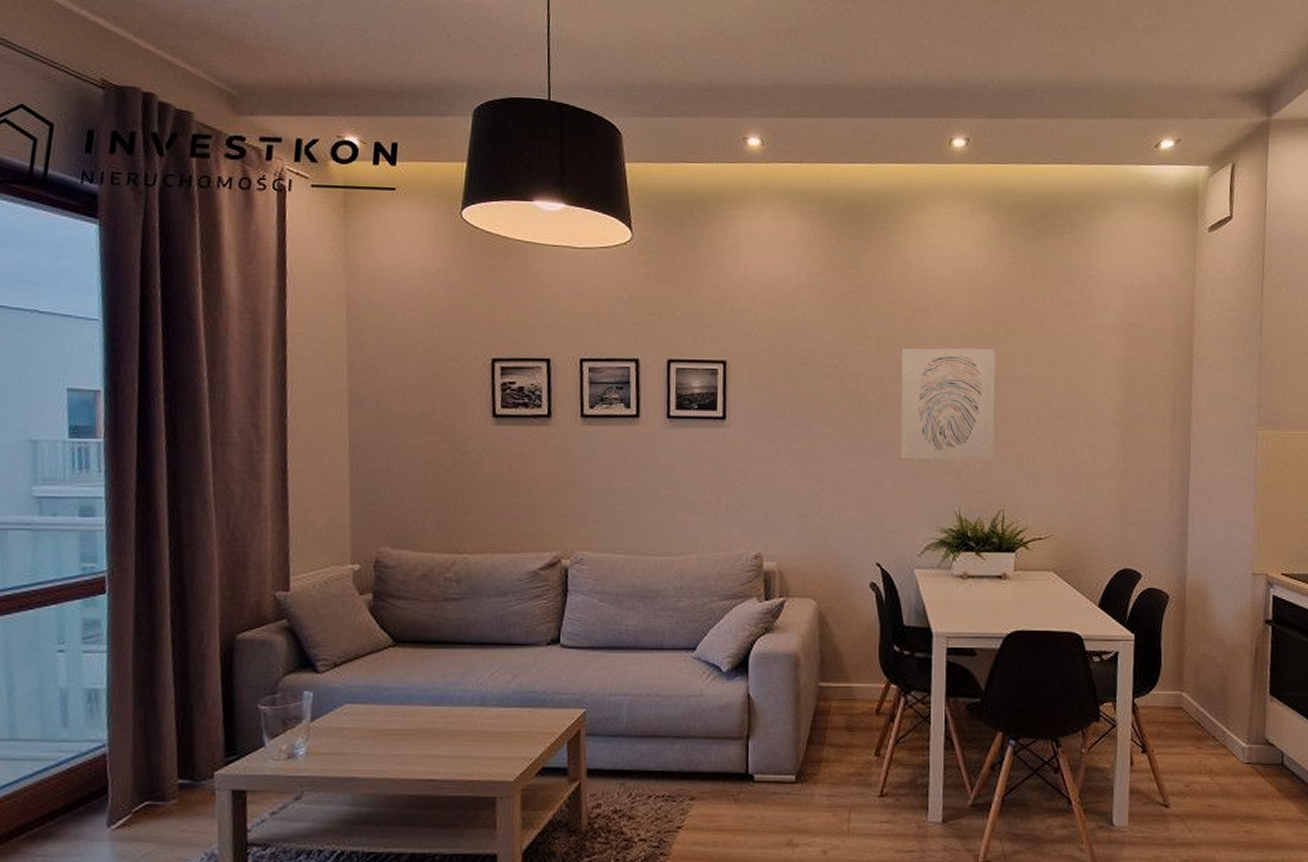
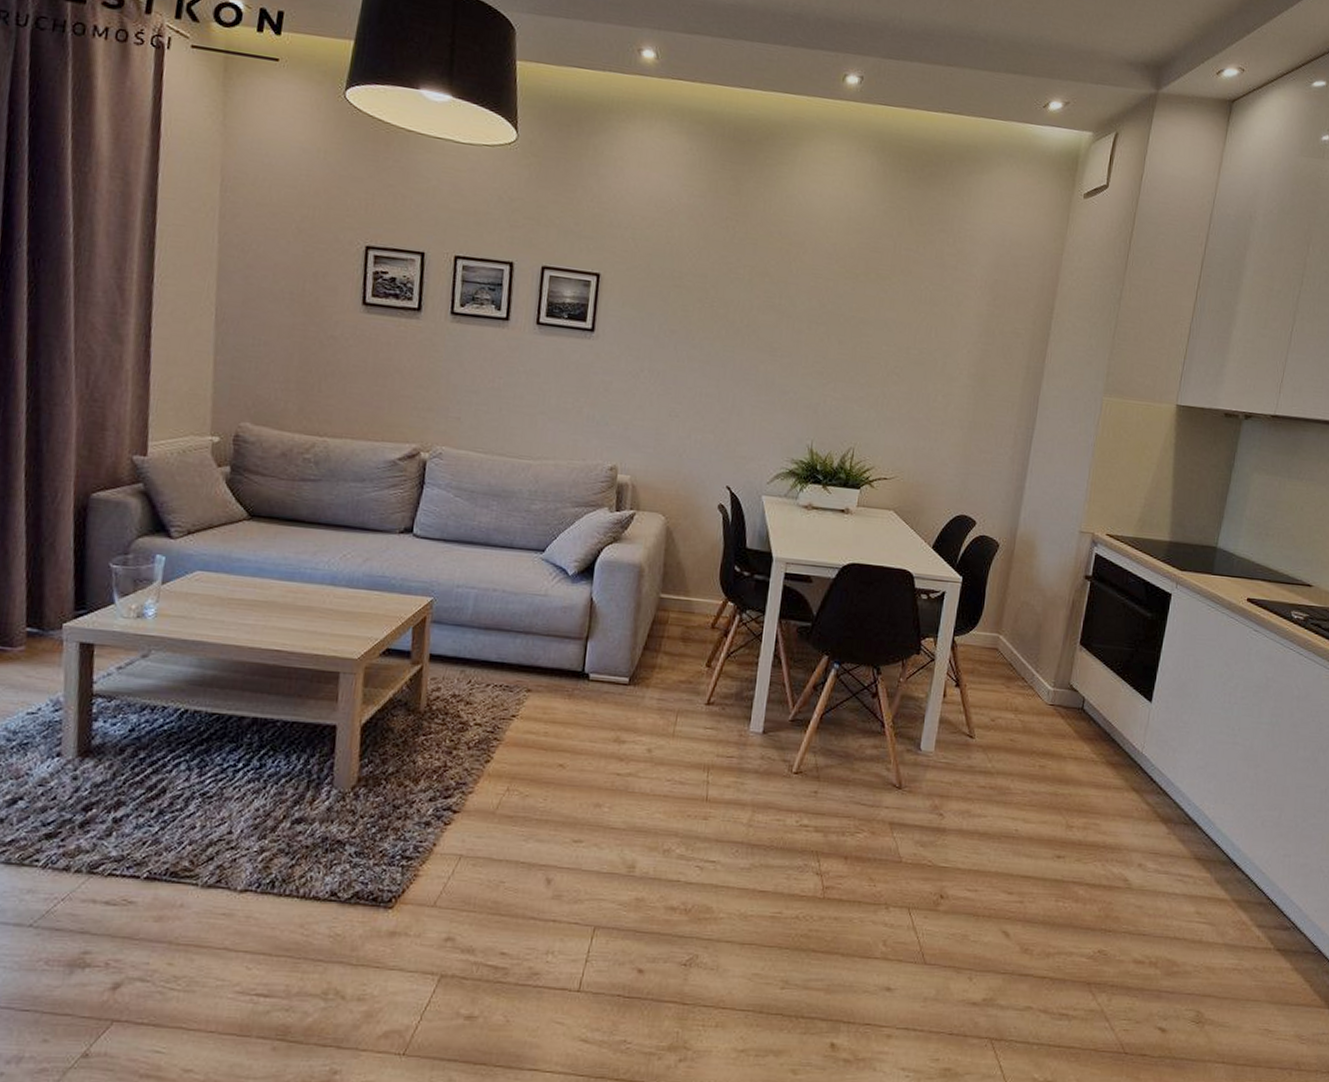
wall art: present [899,347,996,460] -> none [760,280,864,399]

